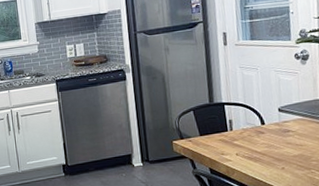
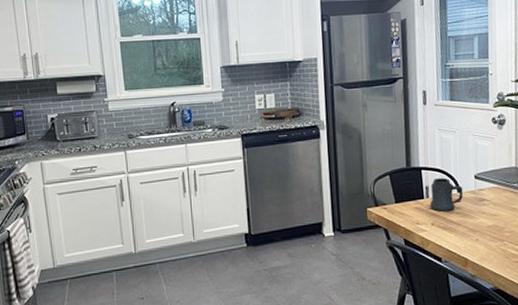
mug: none [233,111,268,143] -> present [430,177,464,211]

